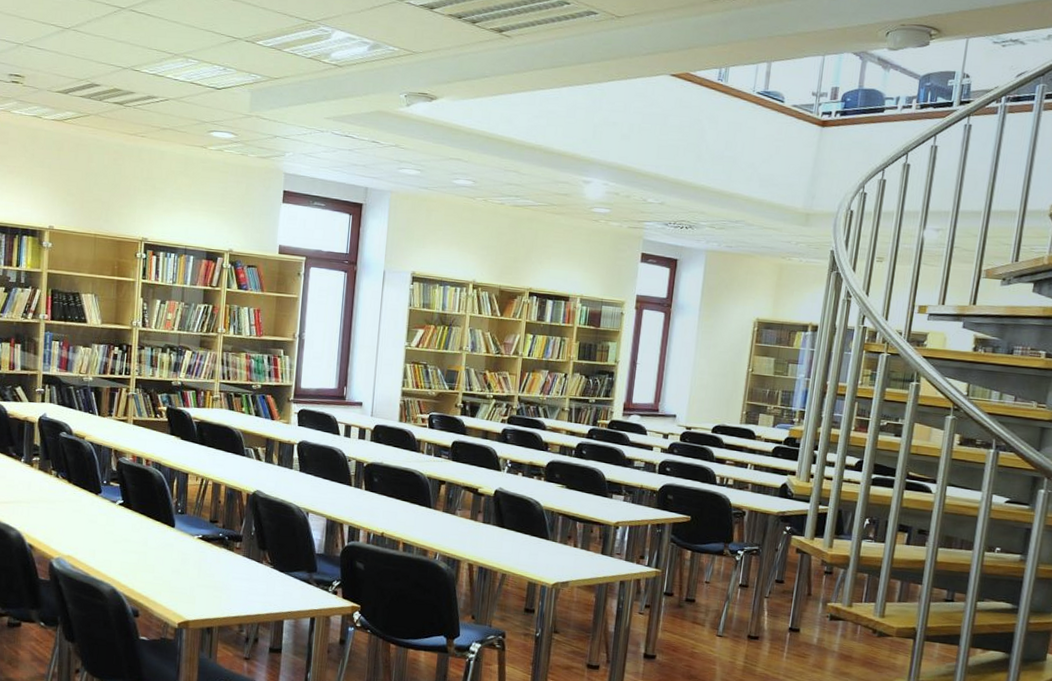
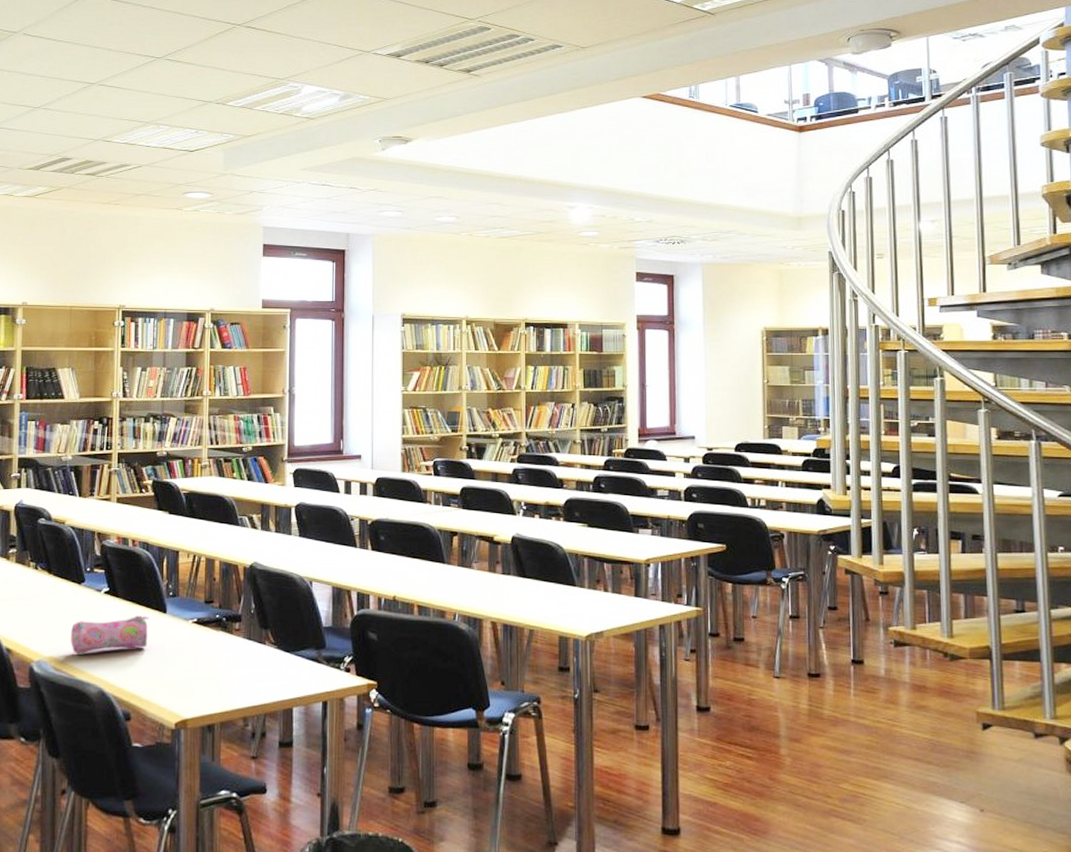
pencil case: none [87,527,159,556] -> present [71,615,149,654]

